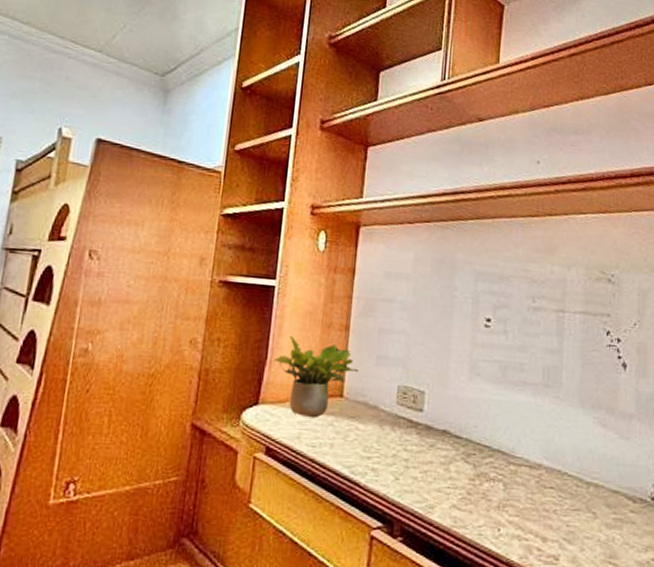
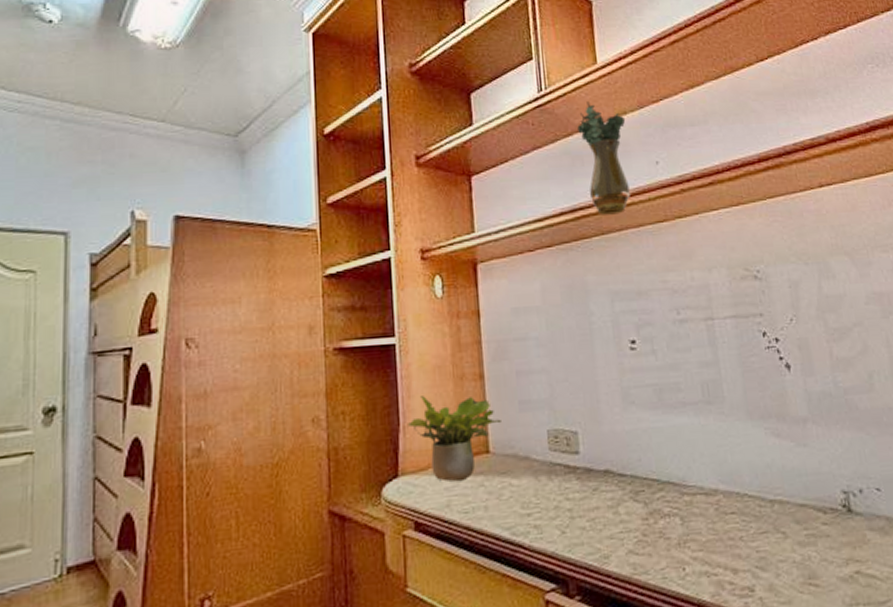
vase: none [471,96,517,204] -> present [577,102,630,217]

